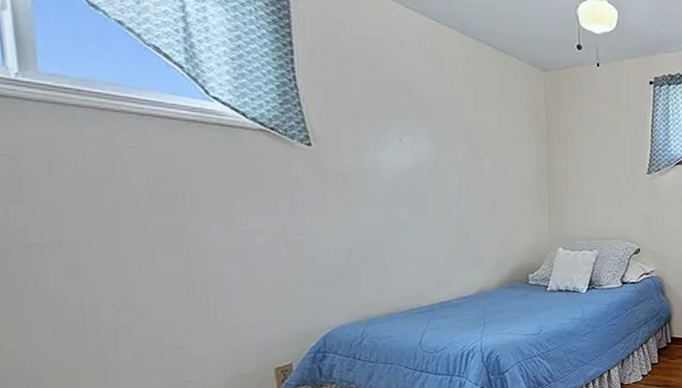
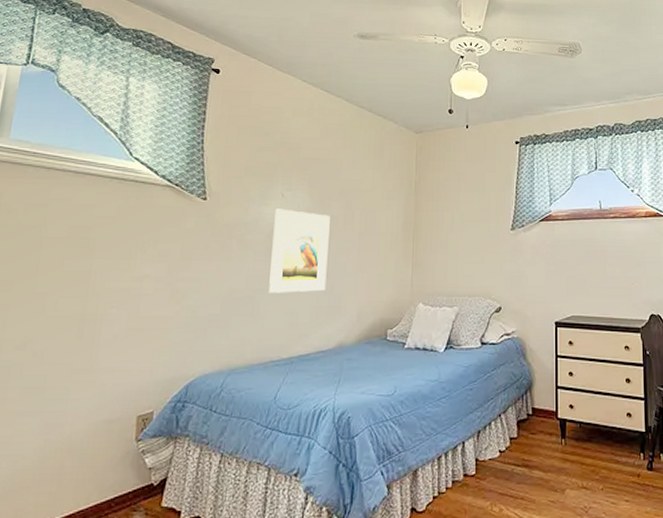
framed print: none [394,154,460,243] -> present [268,208,330,293]

